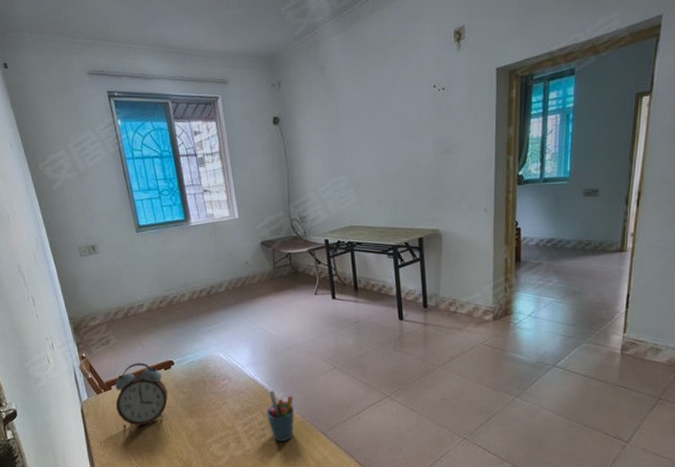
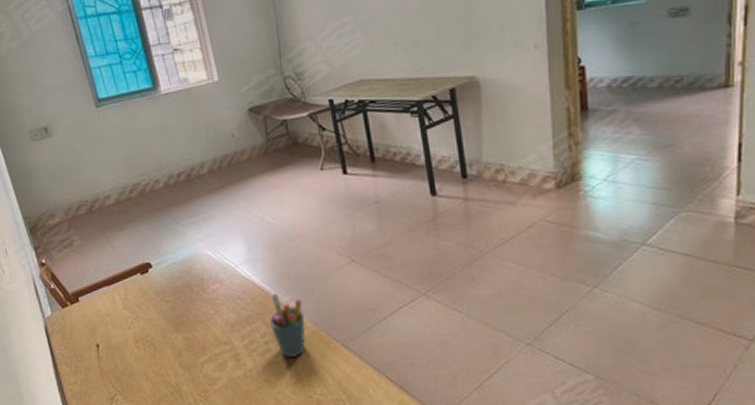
alarm clock: present [116,362,168,427] -> none [83,266,147,346]

